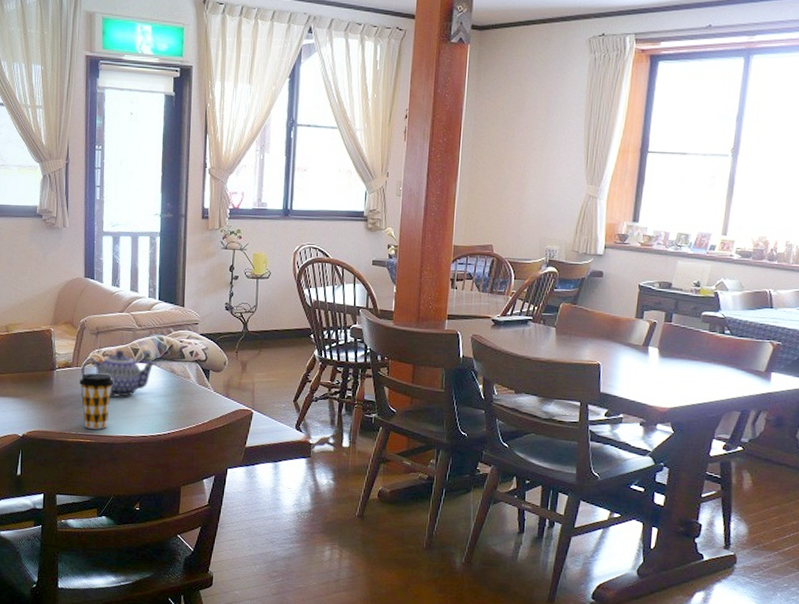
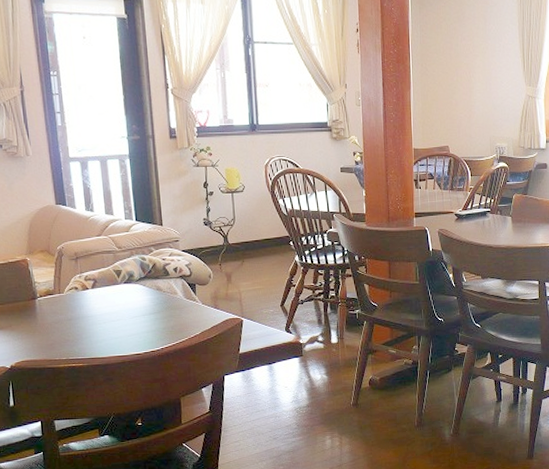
coffee cup: present [79,373,114,429] -> none [63,297,100,353]
teapot: present [81,350,156,397] -> none [64,273,141,319]

